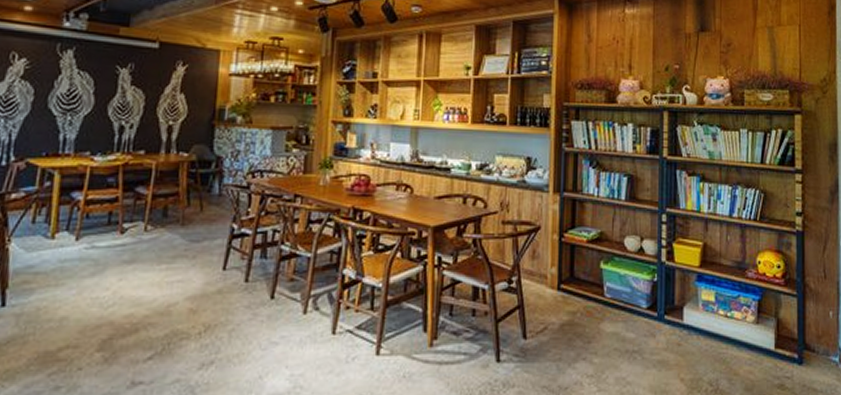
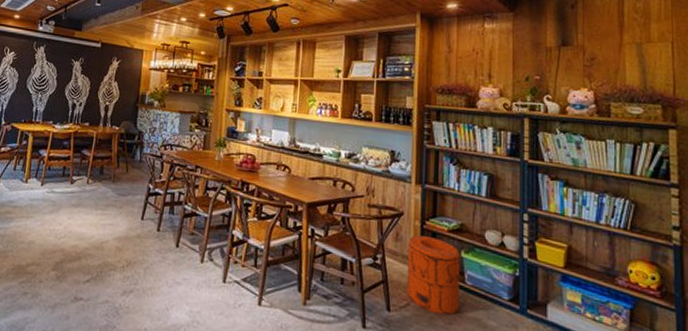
trash can: none [544,249,600,334] -> present [407,235,460,316]

